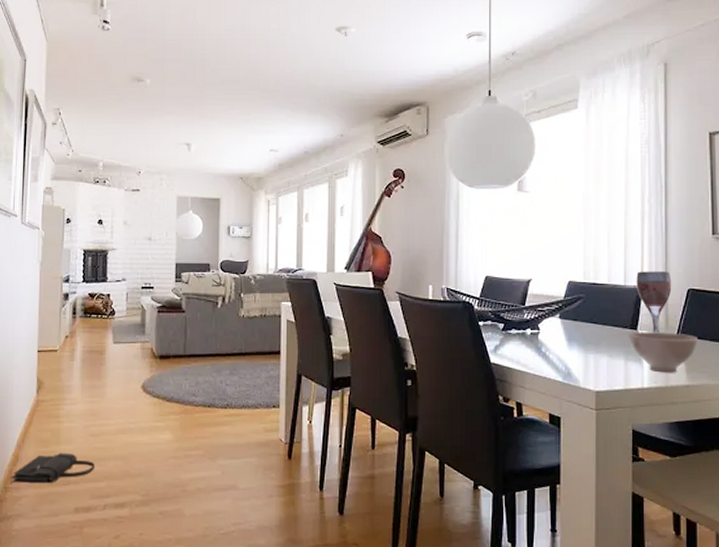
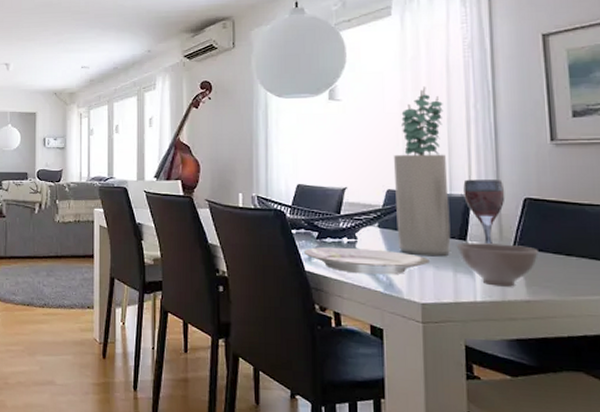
plate: none [489,338,604,365] -> present [303,247,429,275]
vase: none [575,180,624,346] -> present [393,86,451,257]

